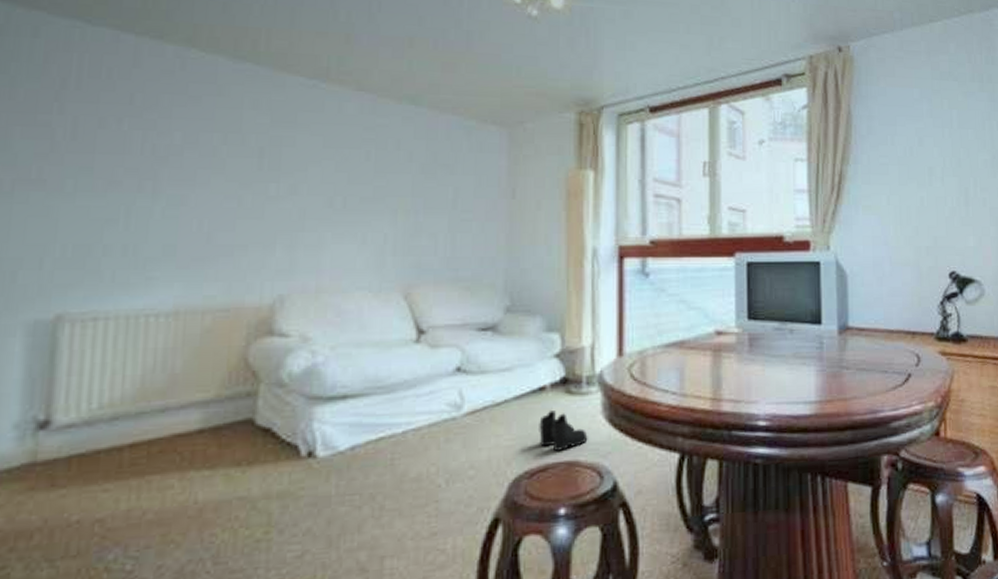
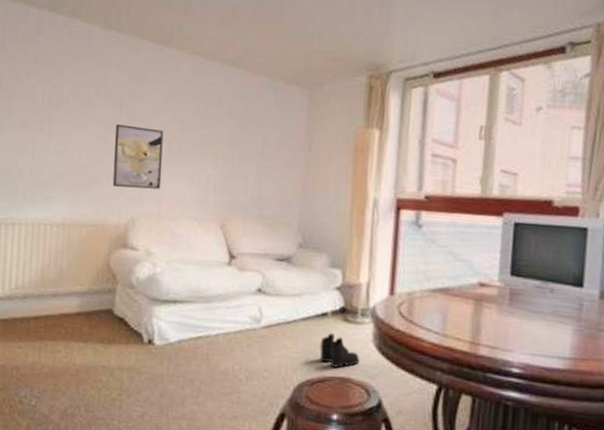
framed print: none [250,178,322,258] -> present [112,124,164,190]

